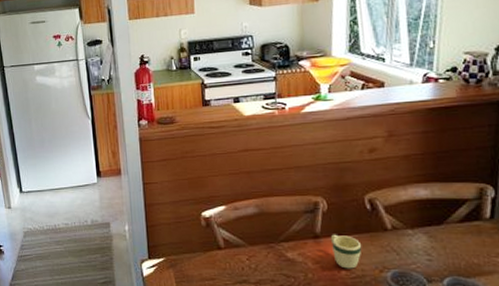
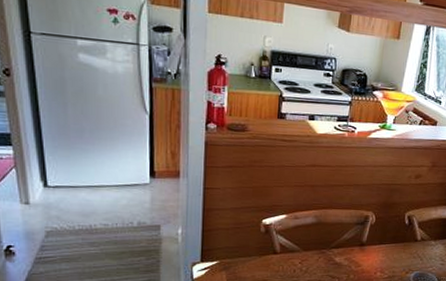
mug: present [330,234,362,269] -> none [373,243,397,271]

